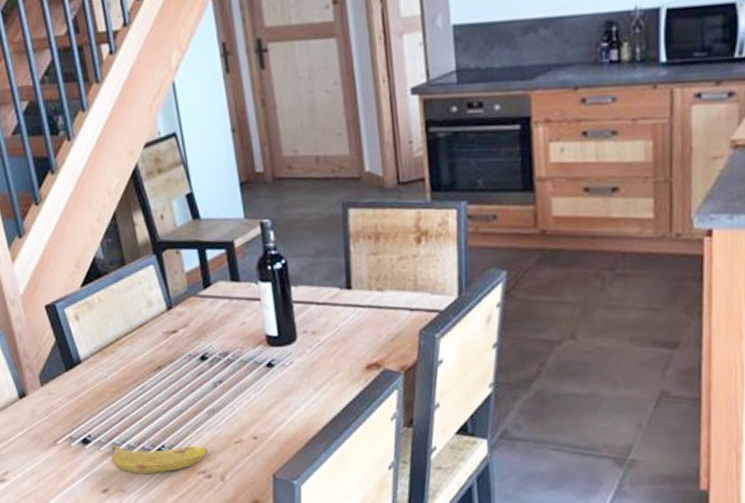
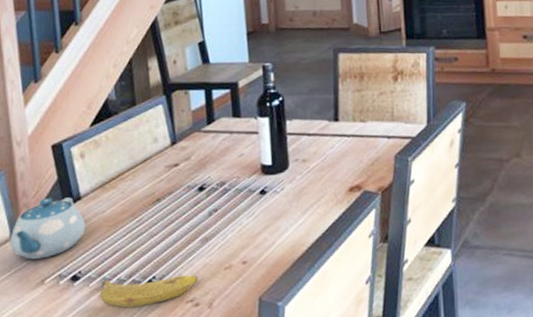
teapot: none [18,360,90,421] -> present [9,197,86,260]

